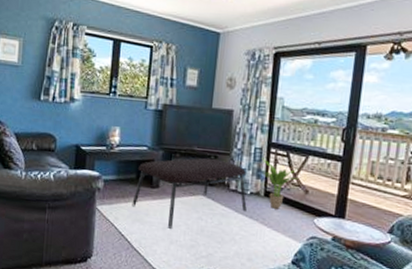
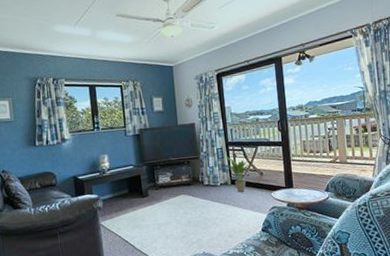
coffee table: present [132,157,247,229] -> none [128,163,220,227]

